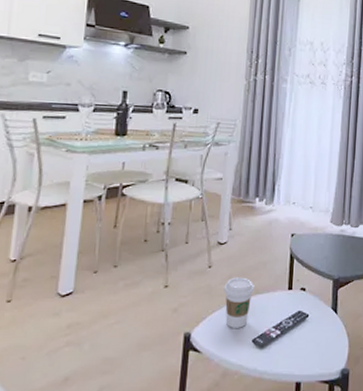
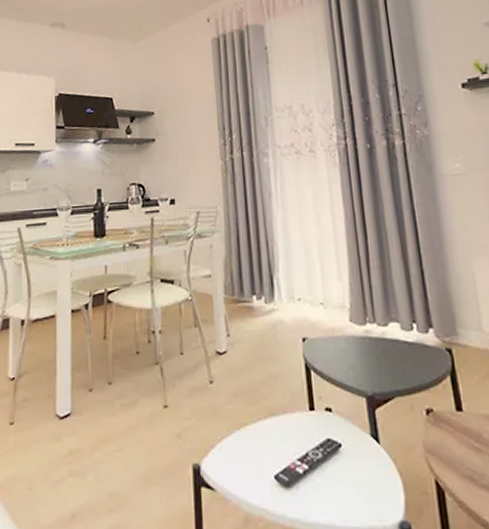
coffee cup: present [223,277,255,328] -> none [230,394,268,460]

